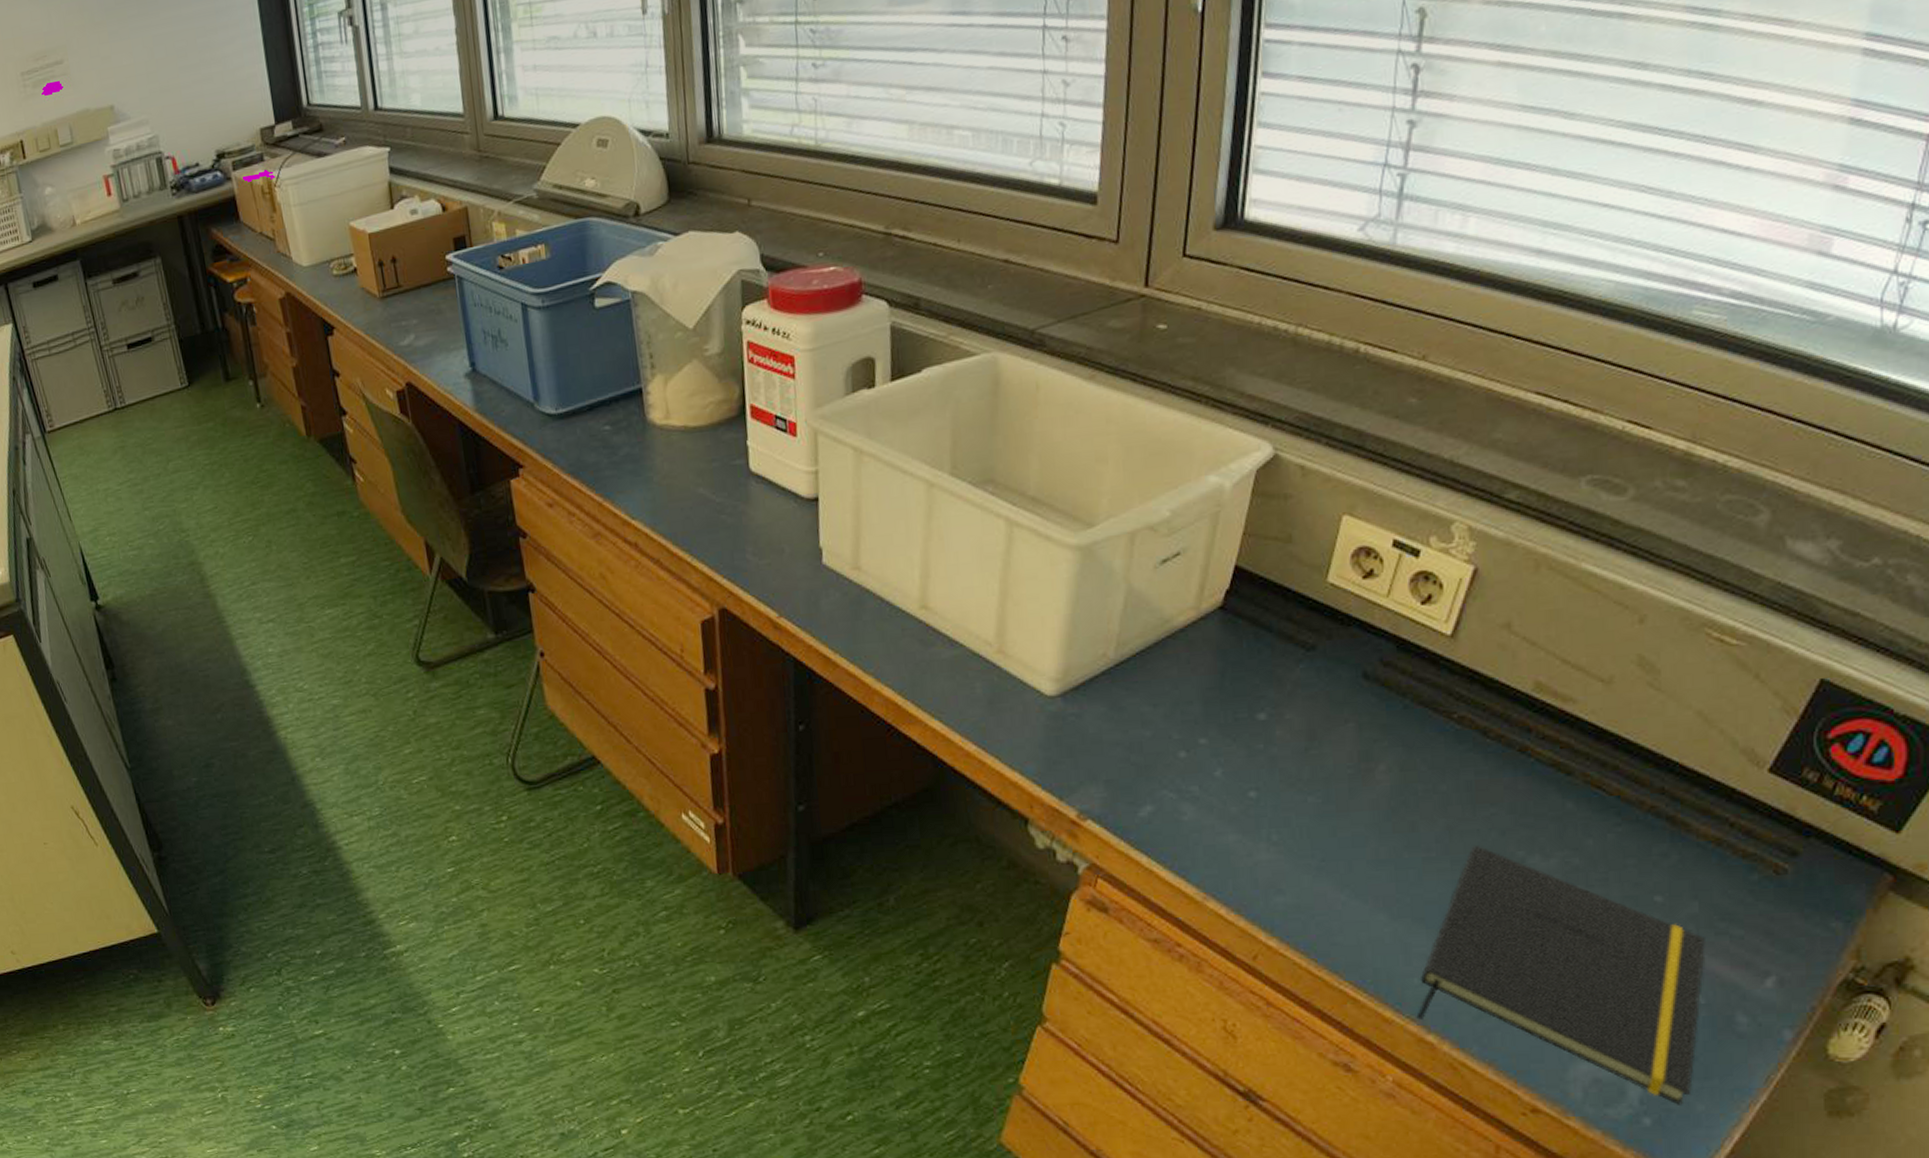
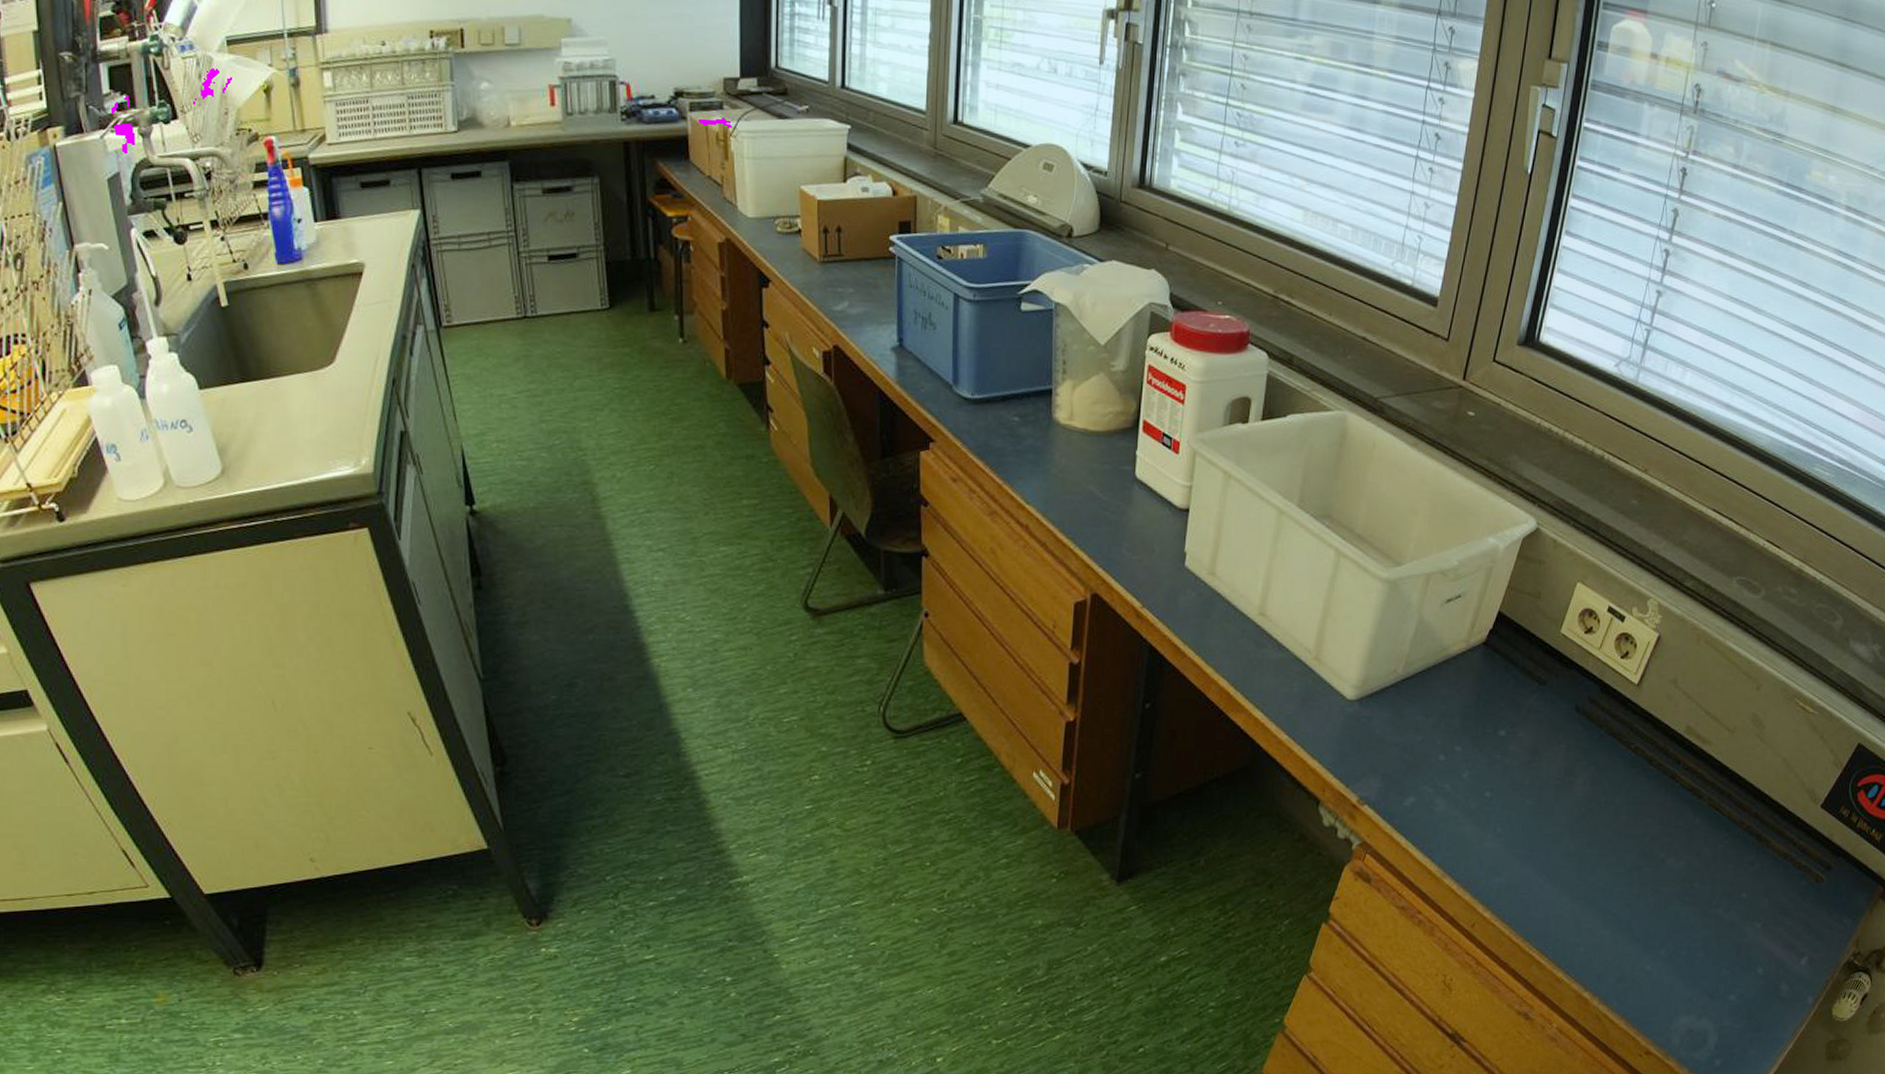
notepad: present [1416,844,1705,1105] -> none [1579,846,1769,1050]

